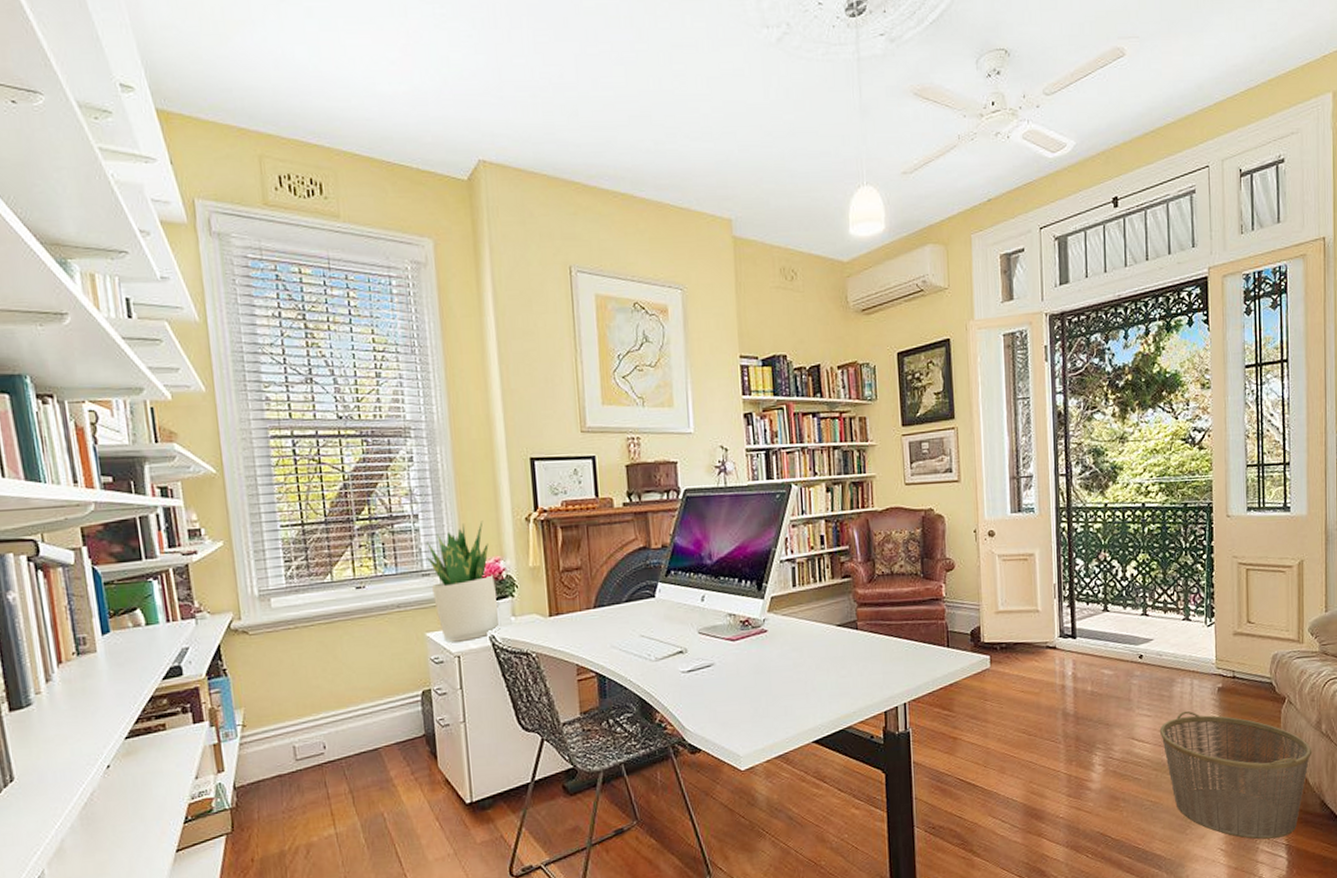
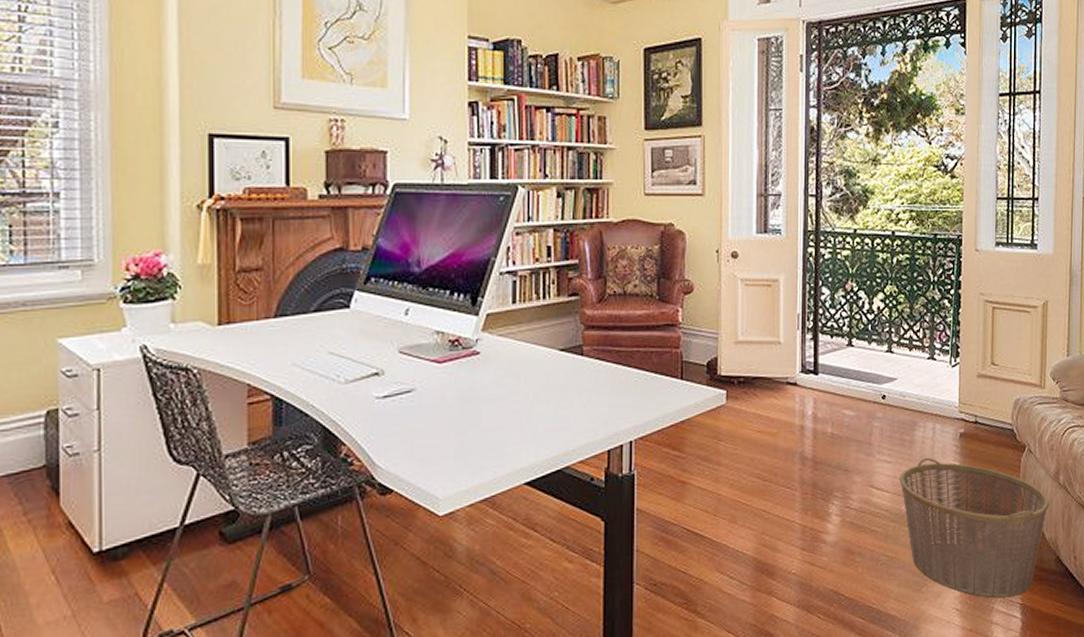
planter: present [427,520,500,642] -> none [67,205,155,352]

